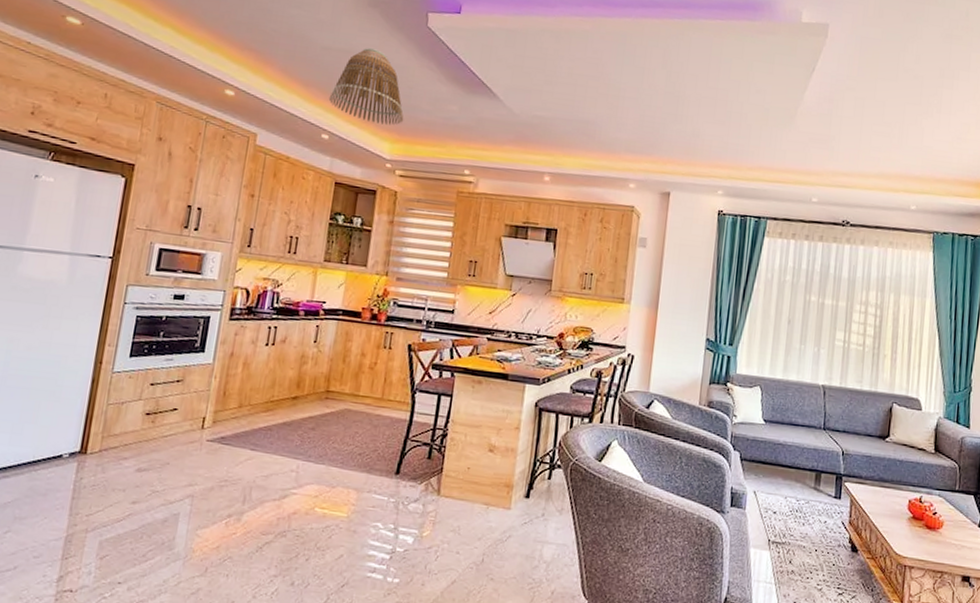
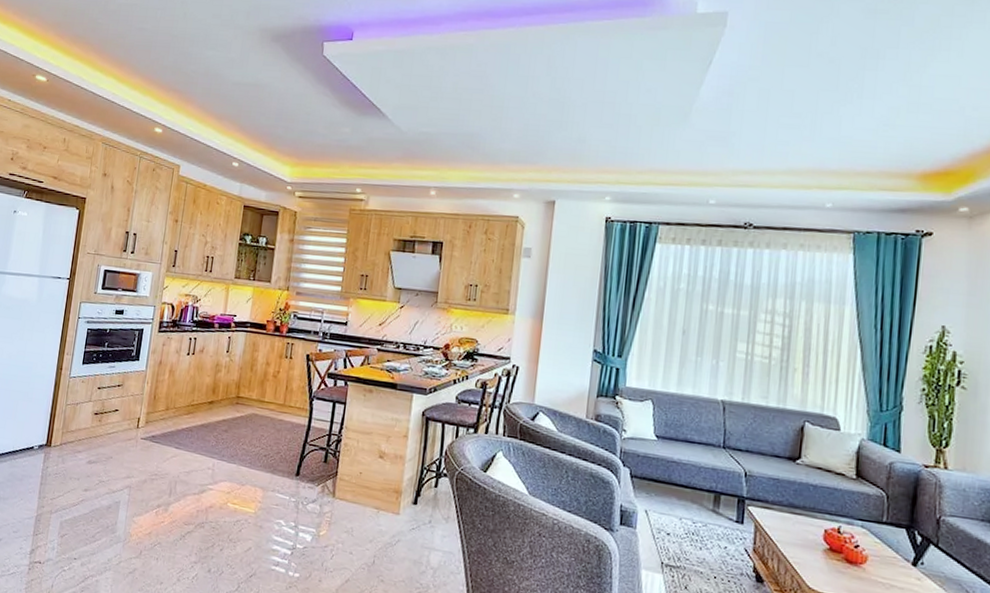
lamp shade: present [328,48,404,126] -> none [238,80,303,151]

